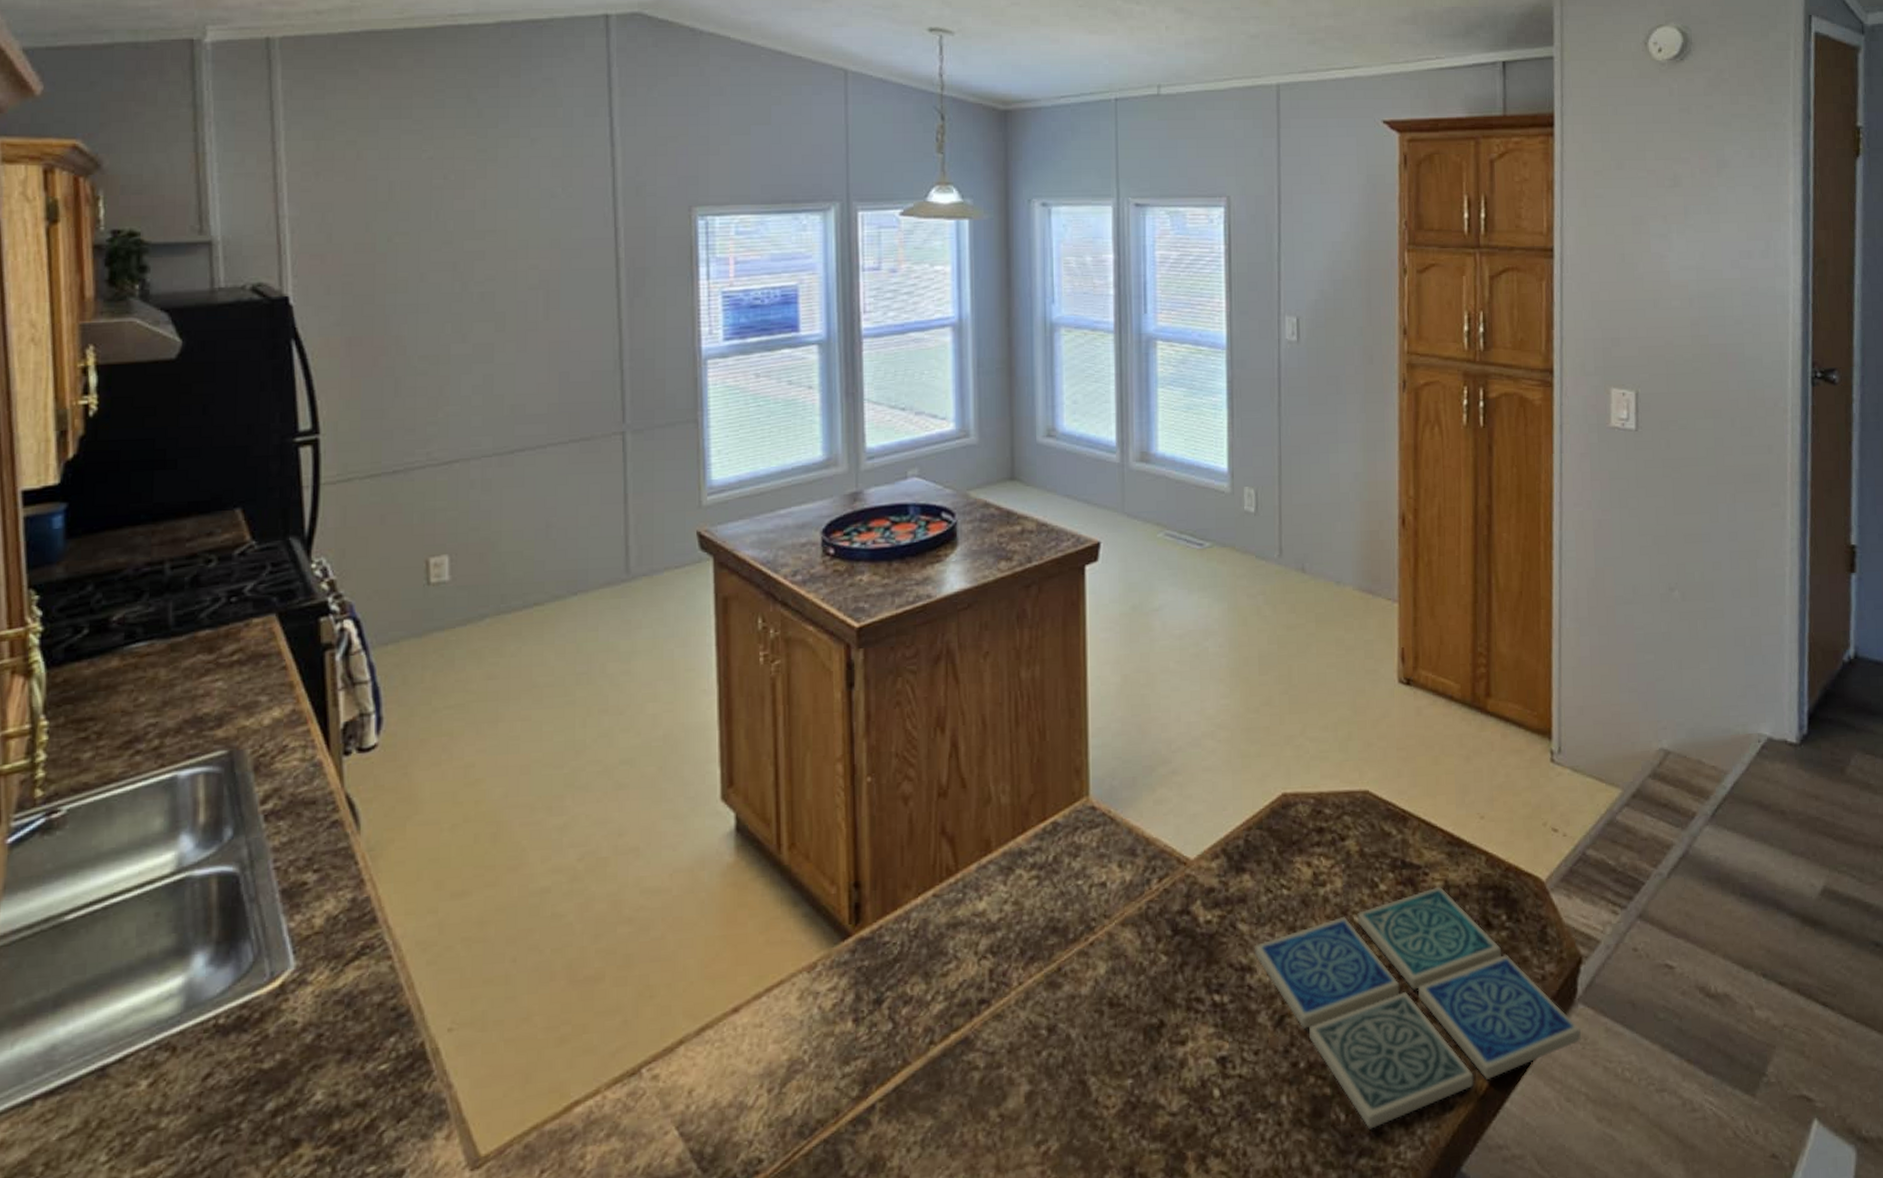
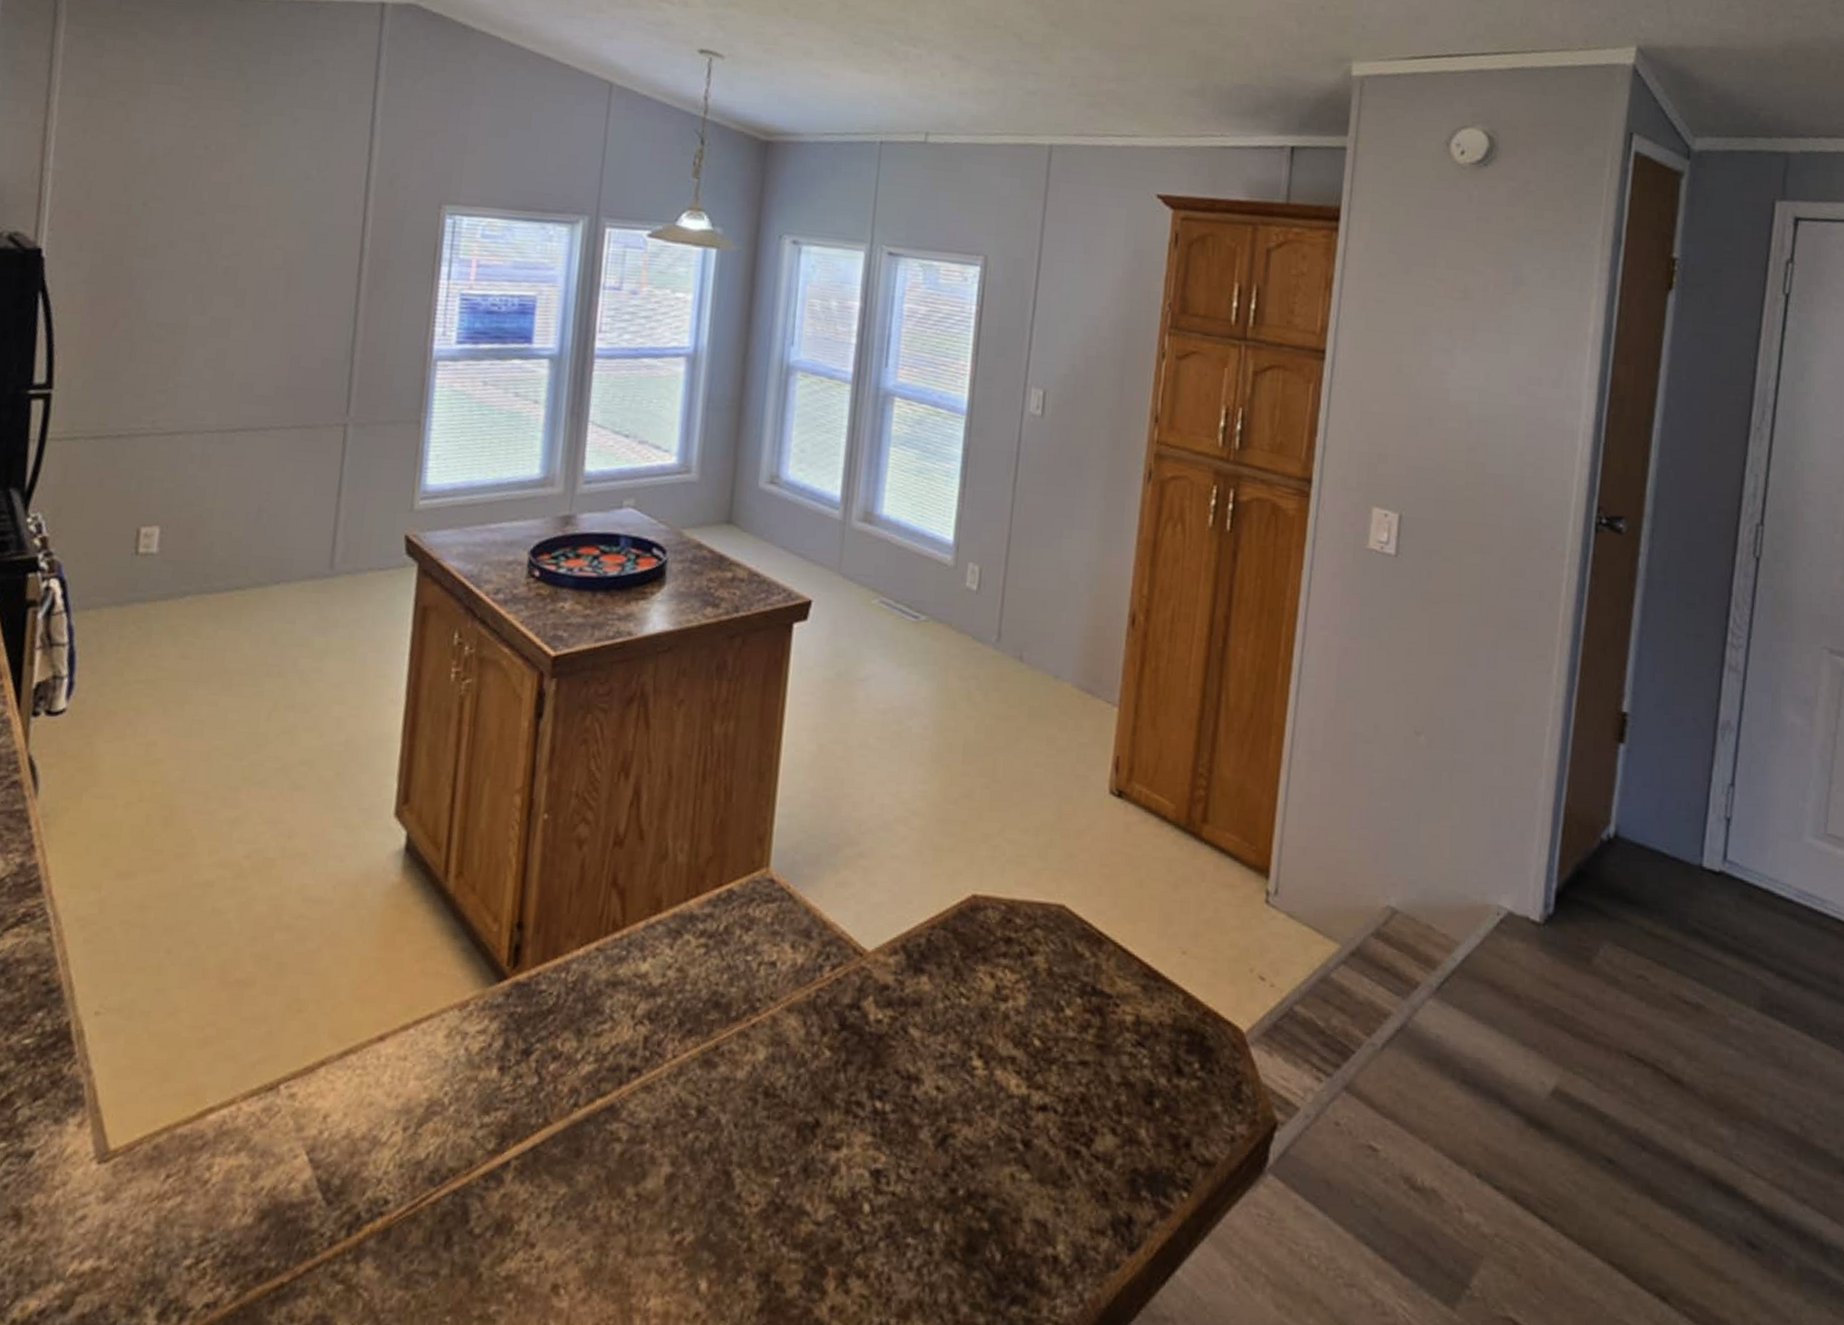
drink coaster: present [1254,886,1582,1130] -> none [923,1020,1268,1276]

